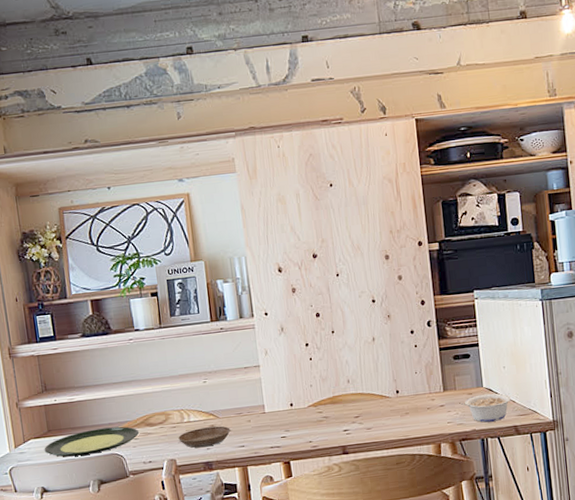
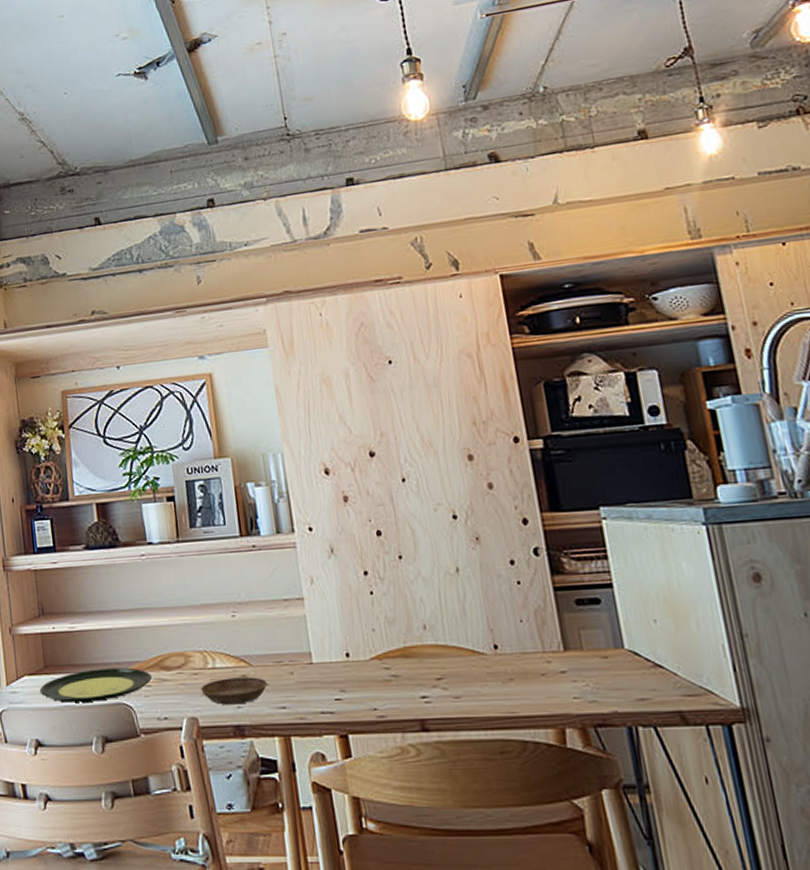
legume: present [459,393,511,423] -> none [589,658,670,702]

